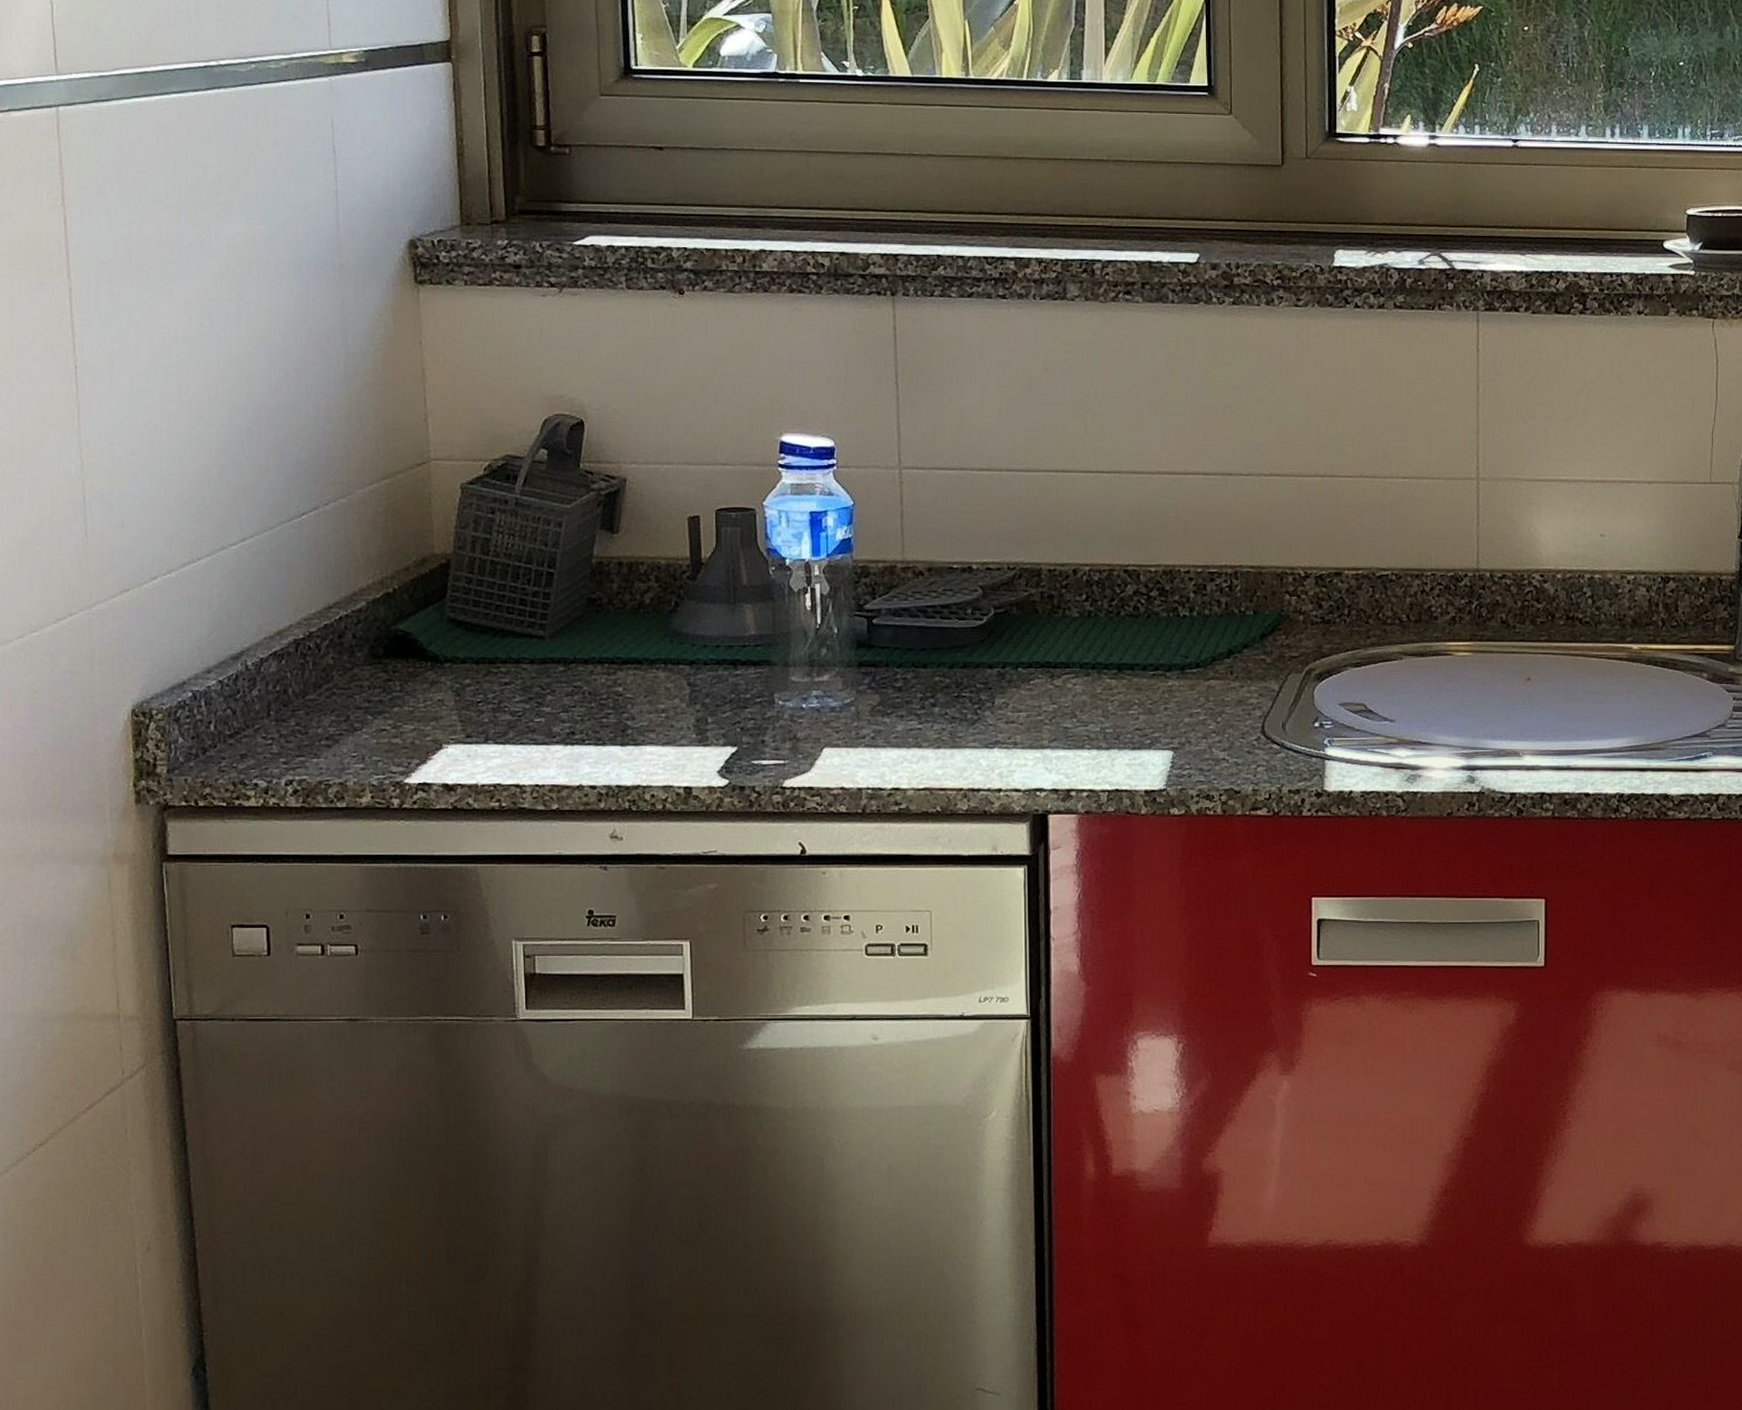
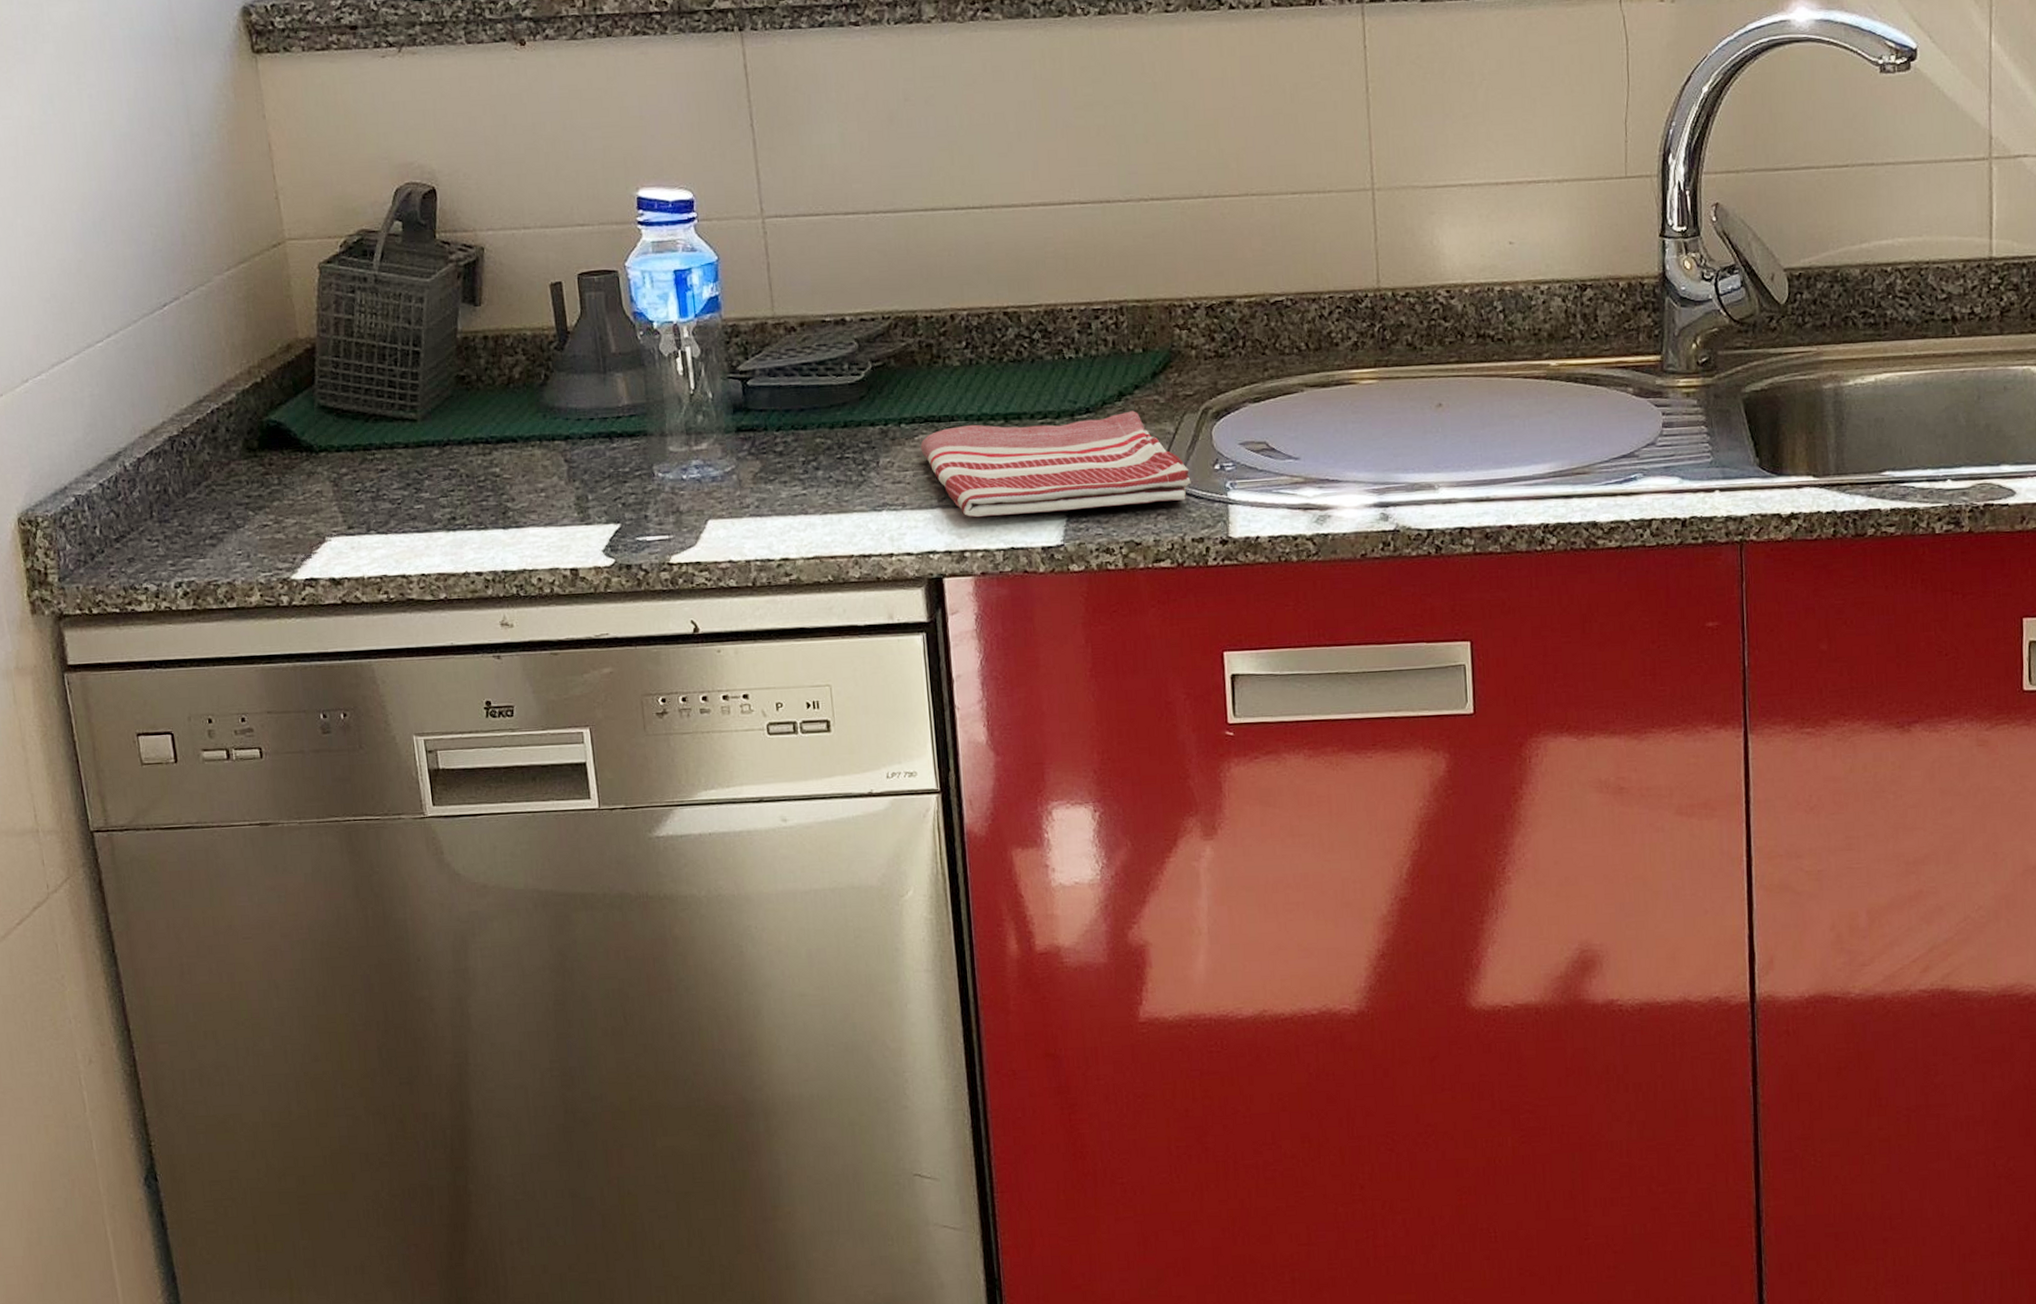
dish towel: none [1035,668,1291,760] -> present [920,410,1191,518]

